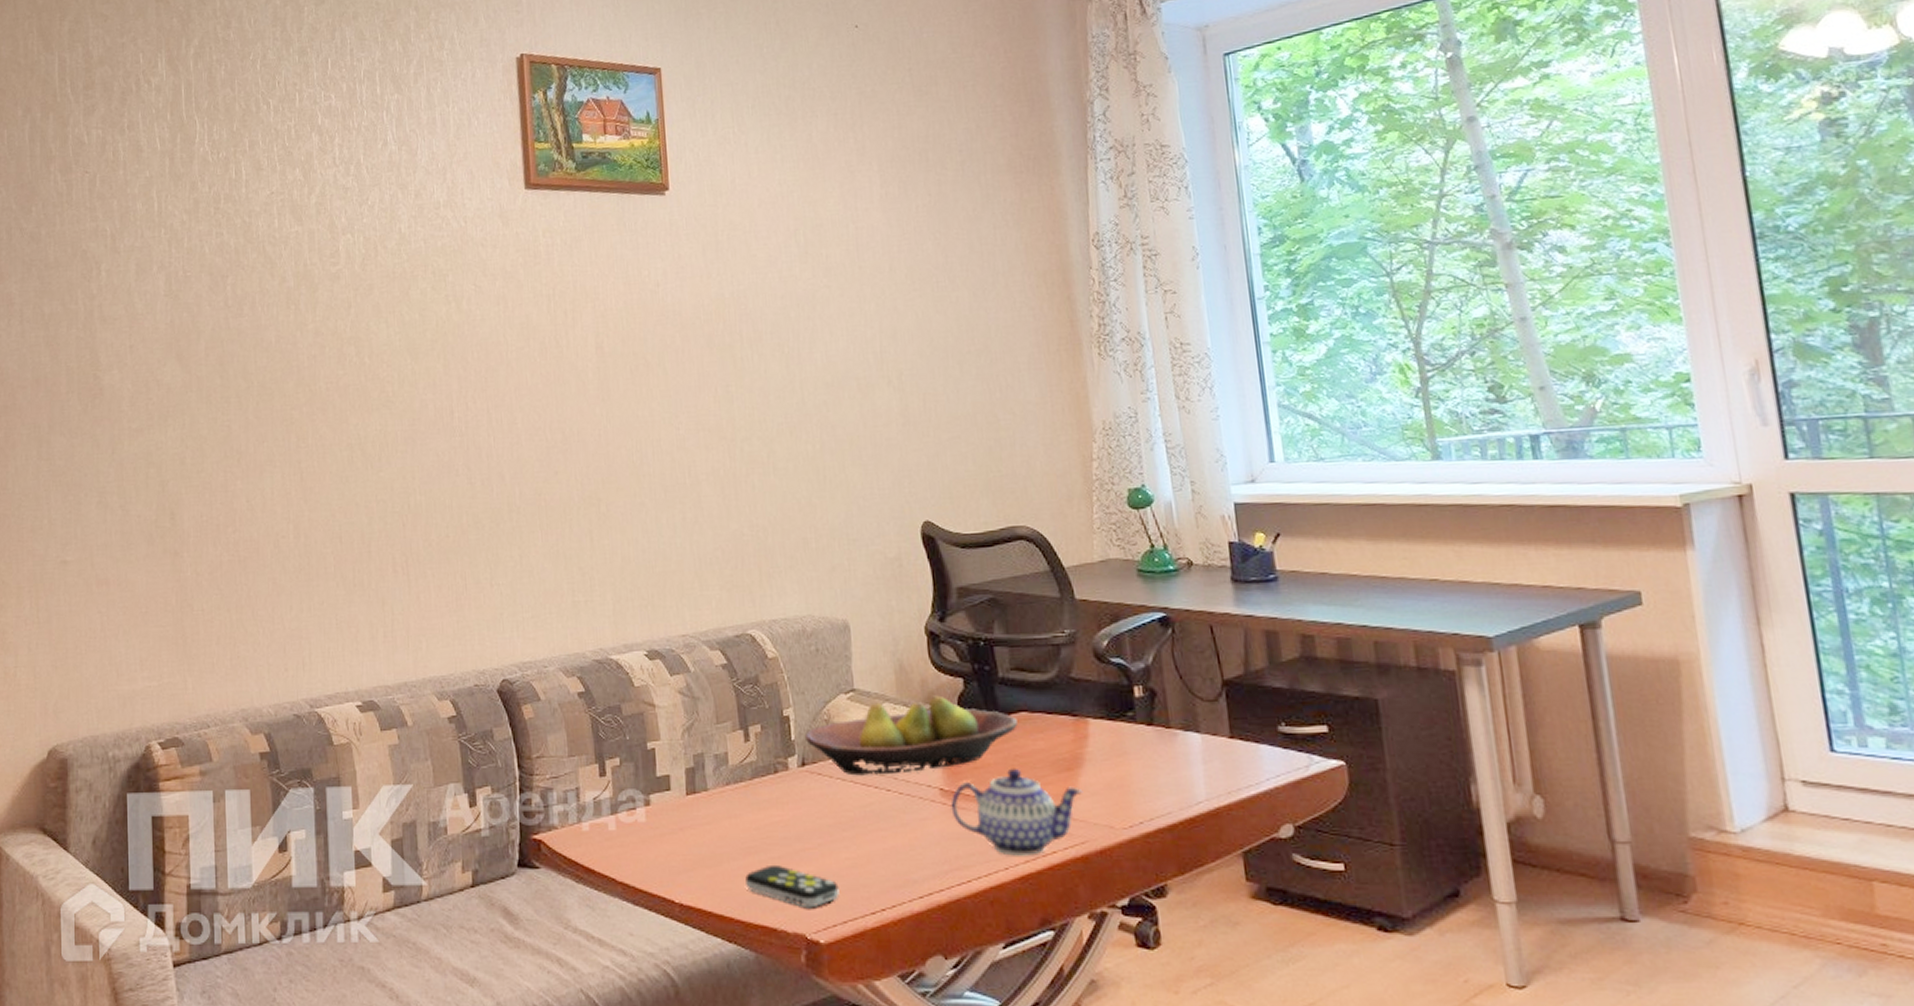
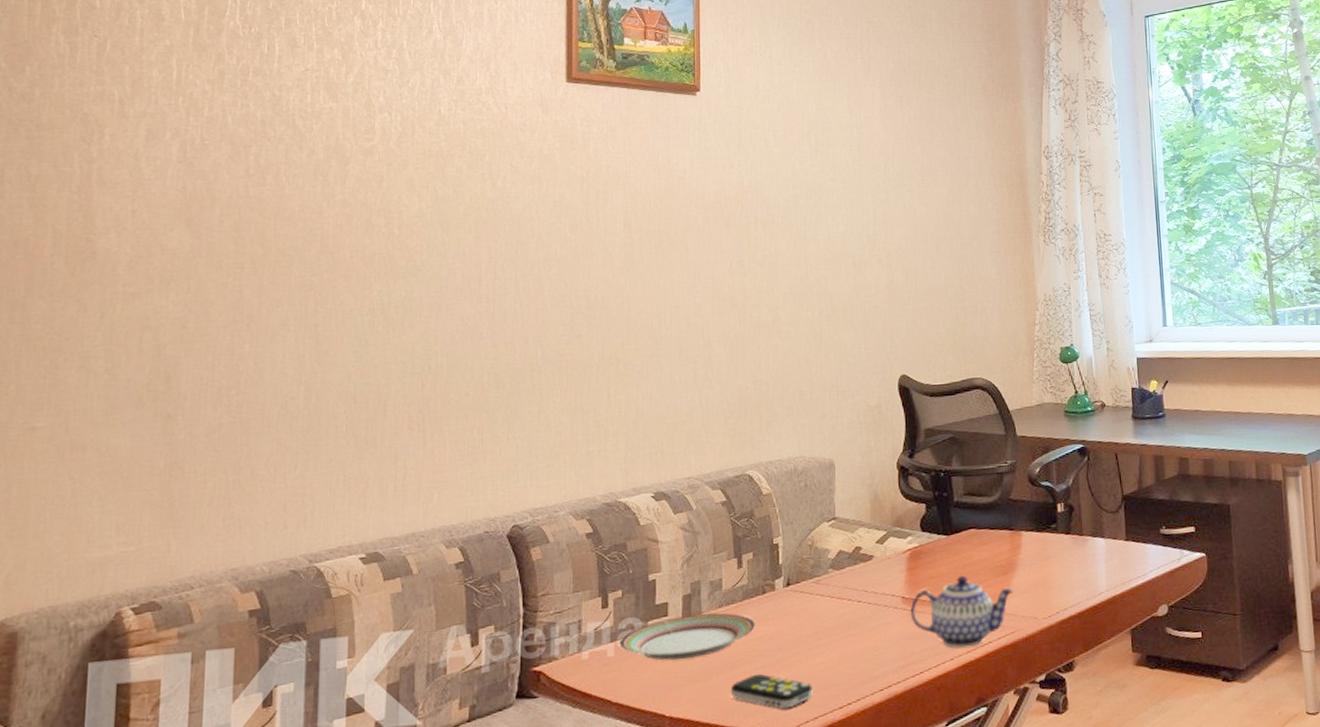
plate: none [620,791,769,840] -> present [619,613,756,661]
fruit bowl: present [805,695,1018,776] -> none [791,519,967,591]

